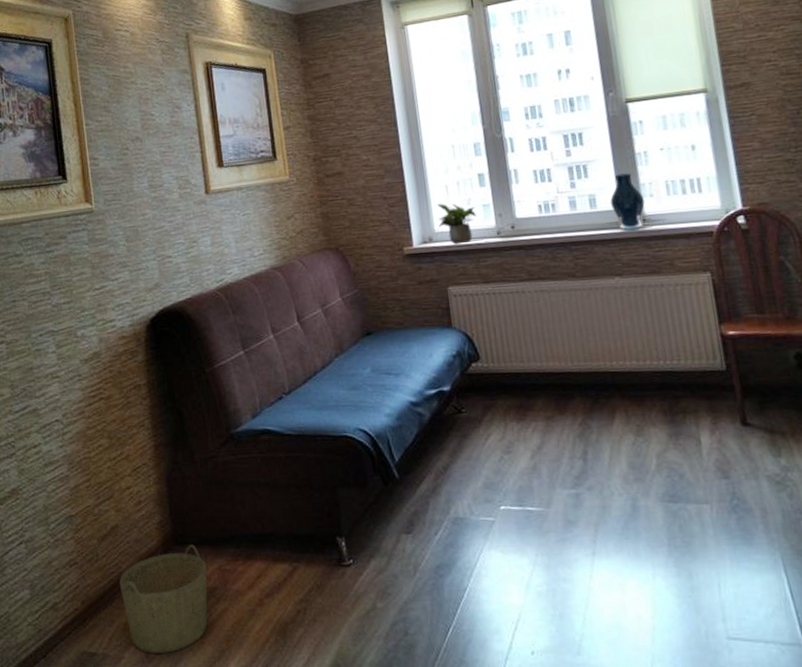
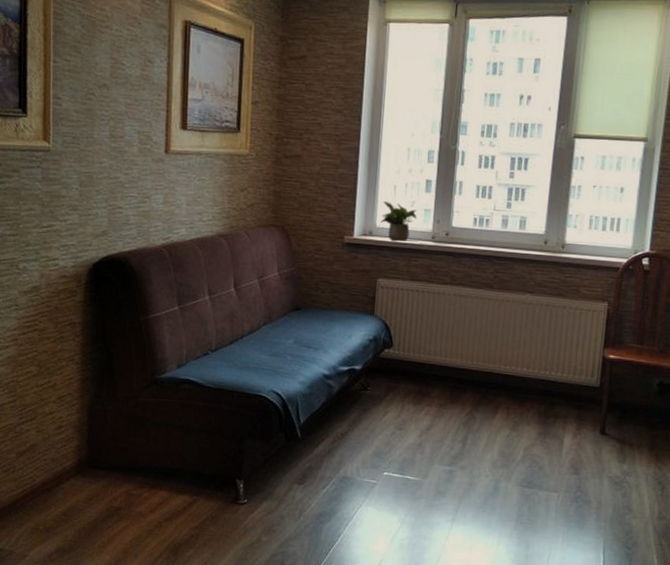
basket: present [119,545,208,654] -> none [31,469,115,557]
vase: present [610,173,645,232] -> none [538,202,568,257]

